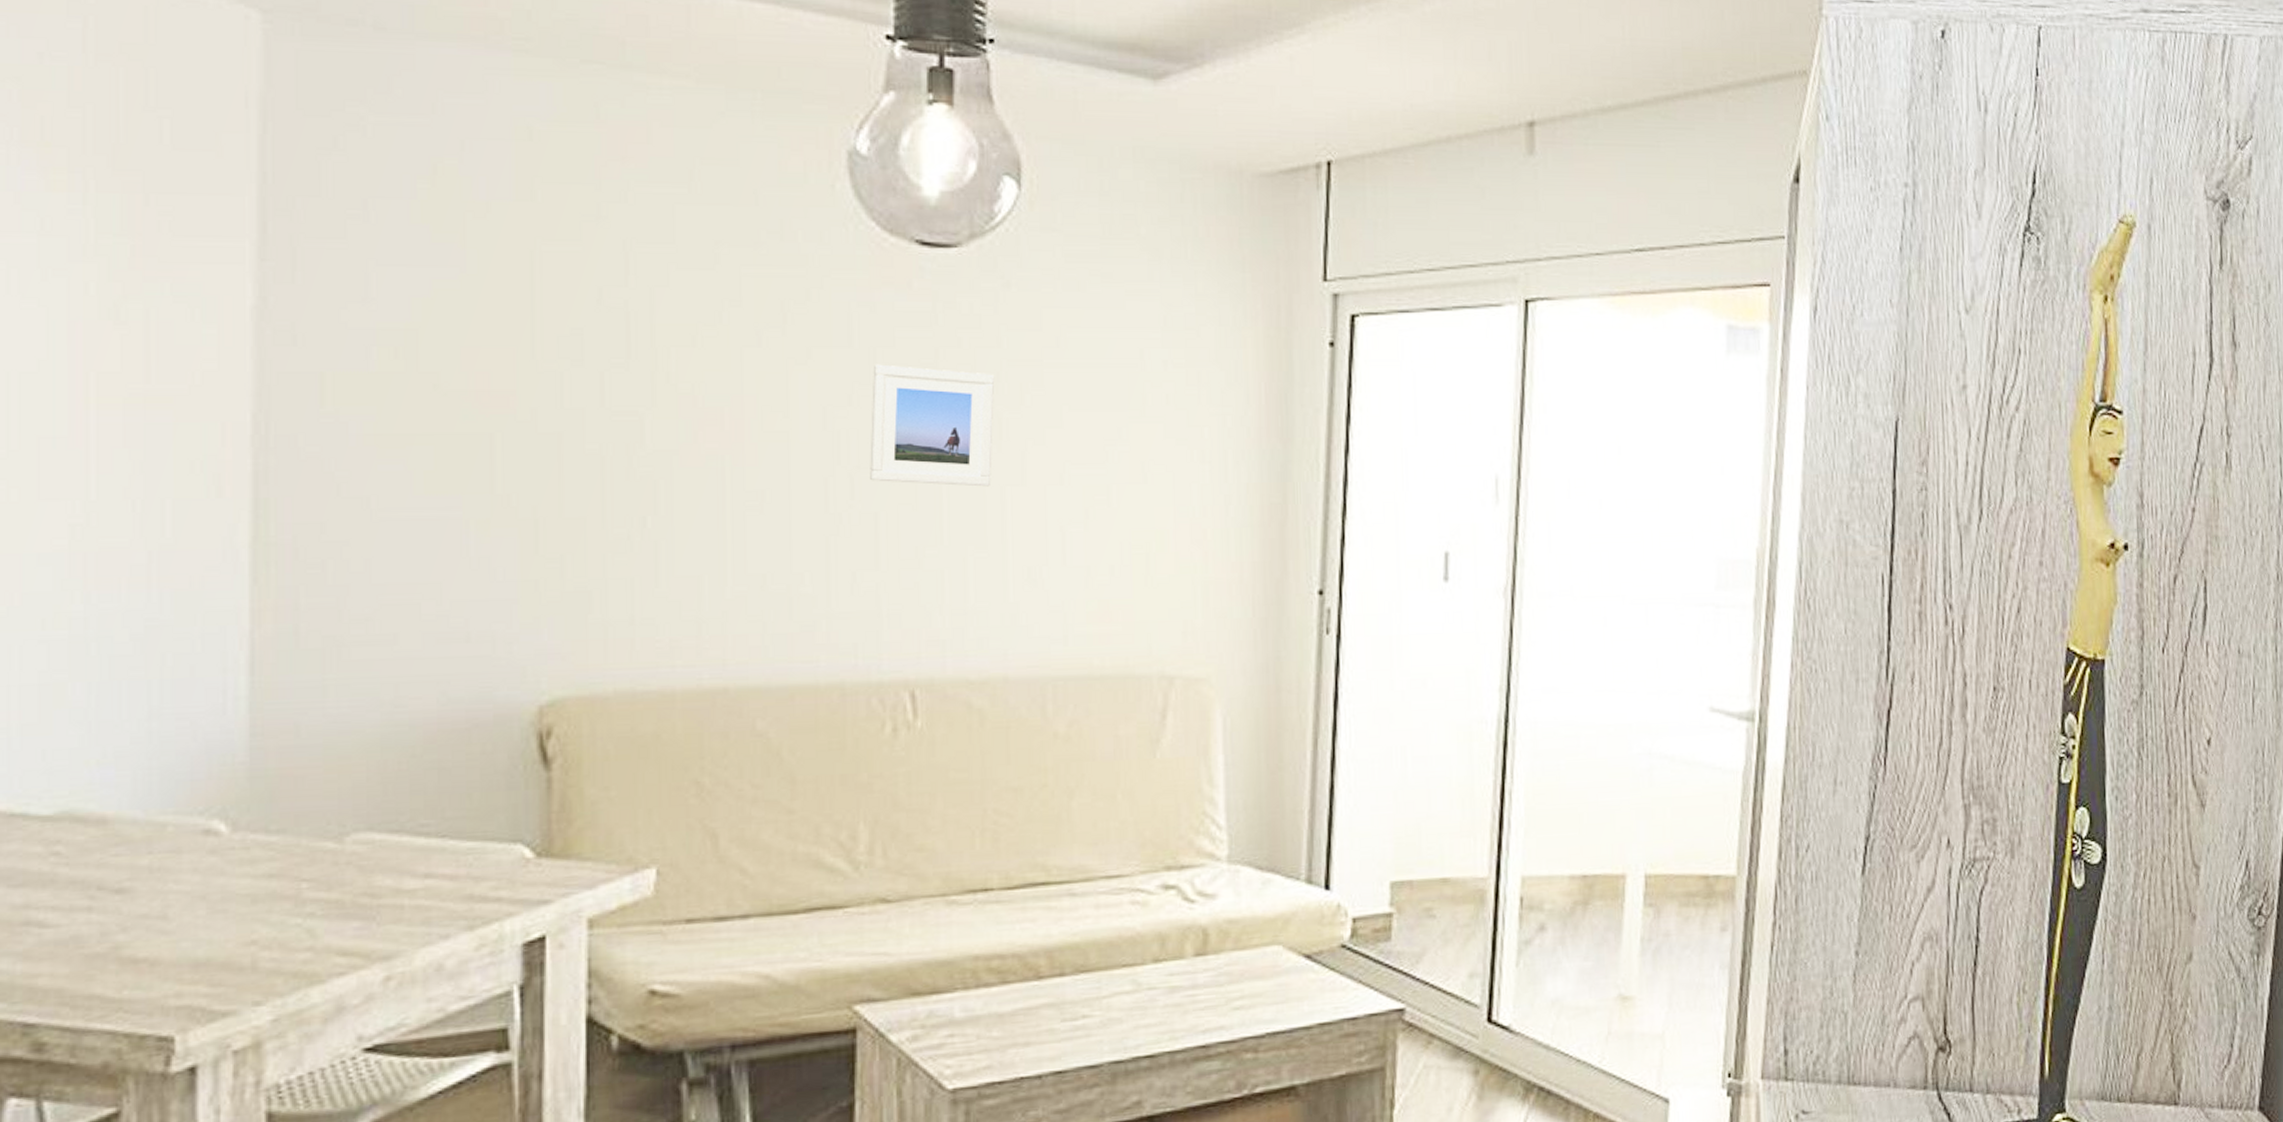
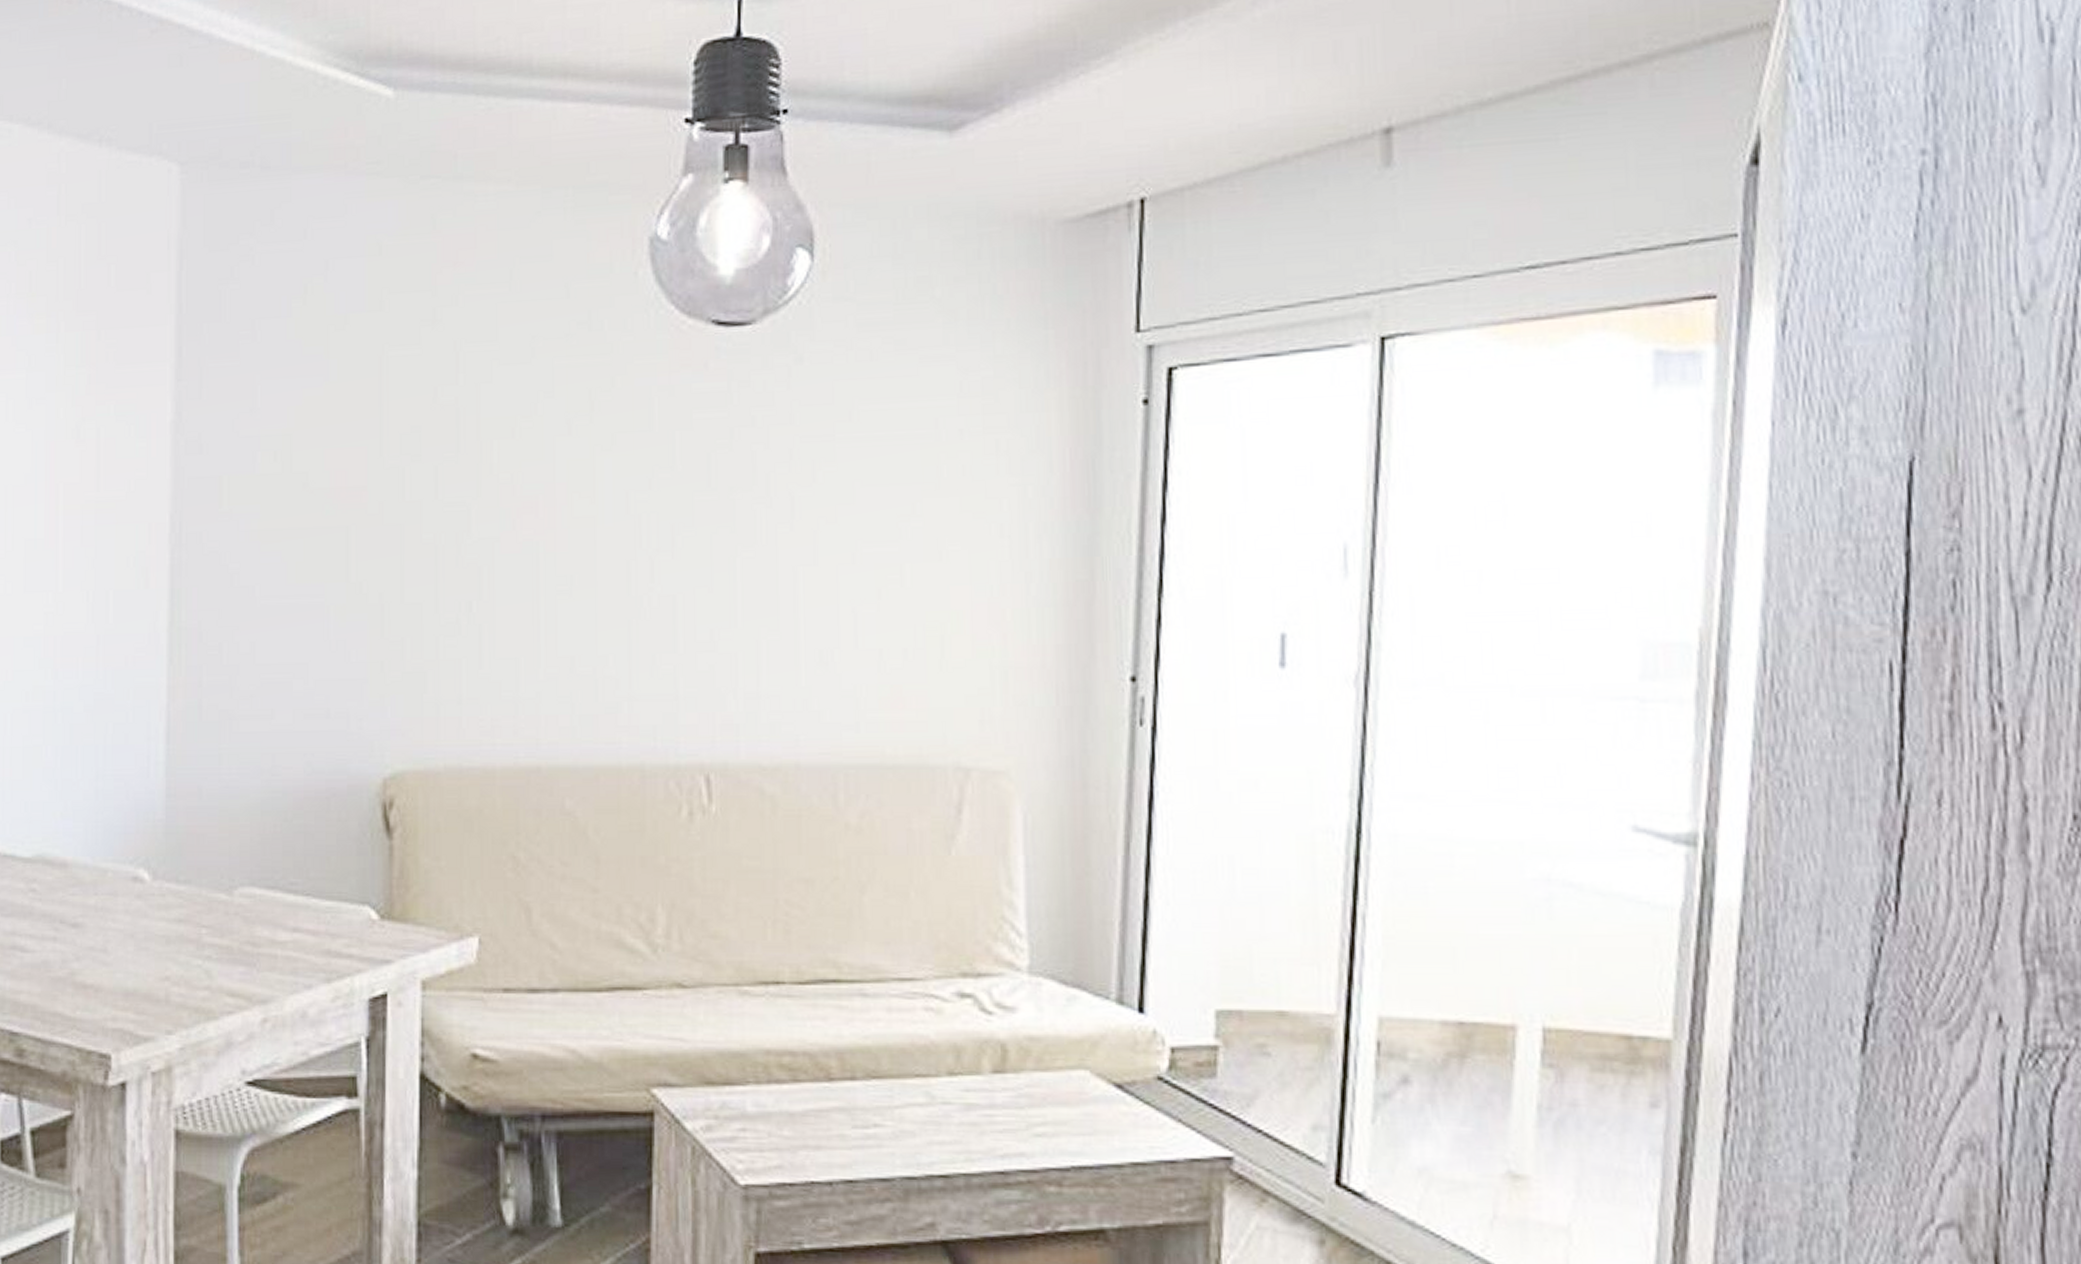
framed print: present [870,364,995,487] -> none [668,447,788,568]

